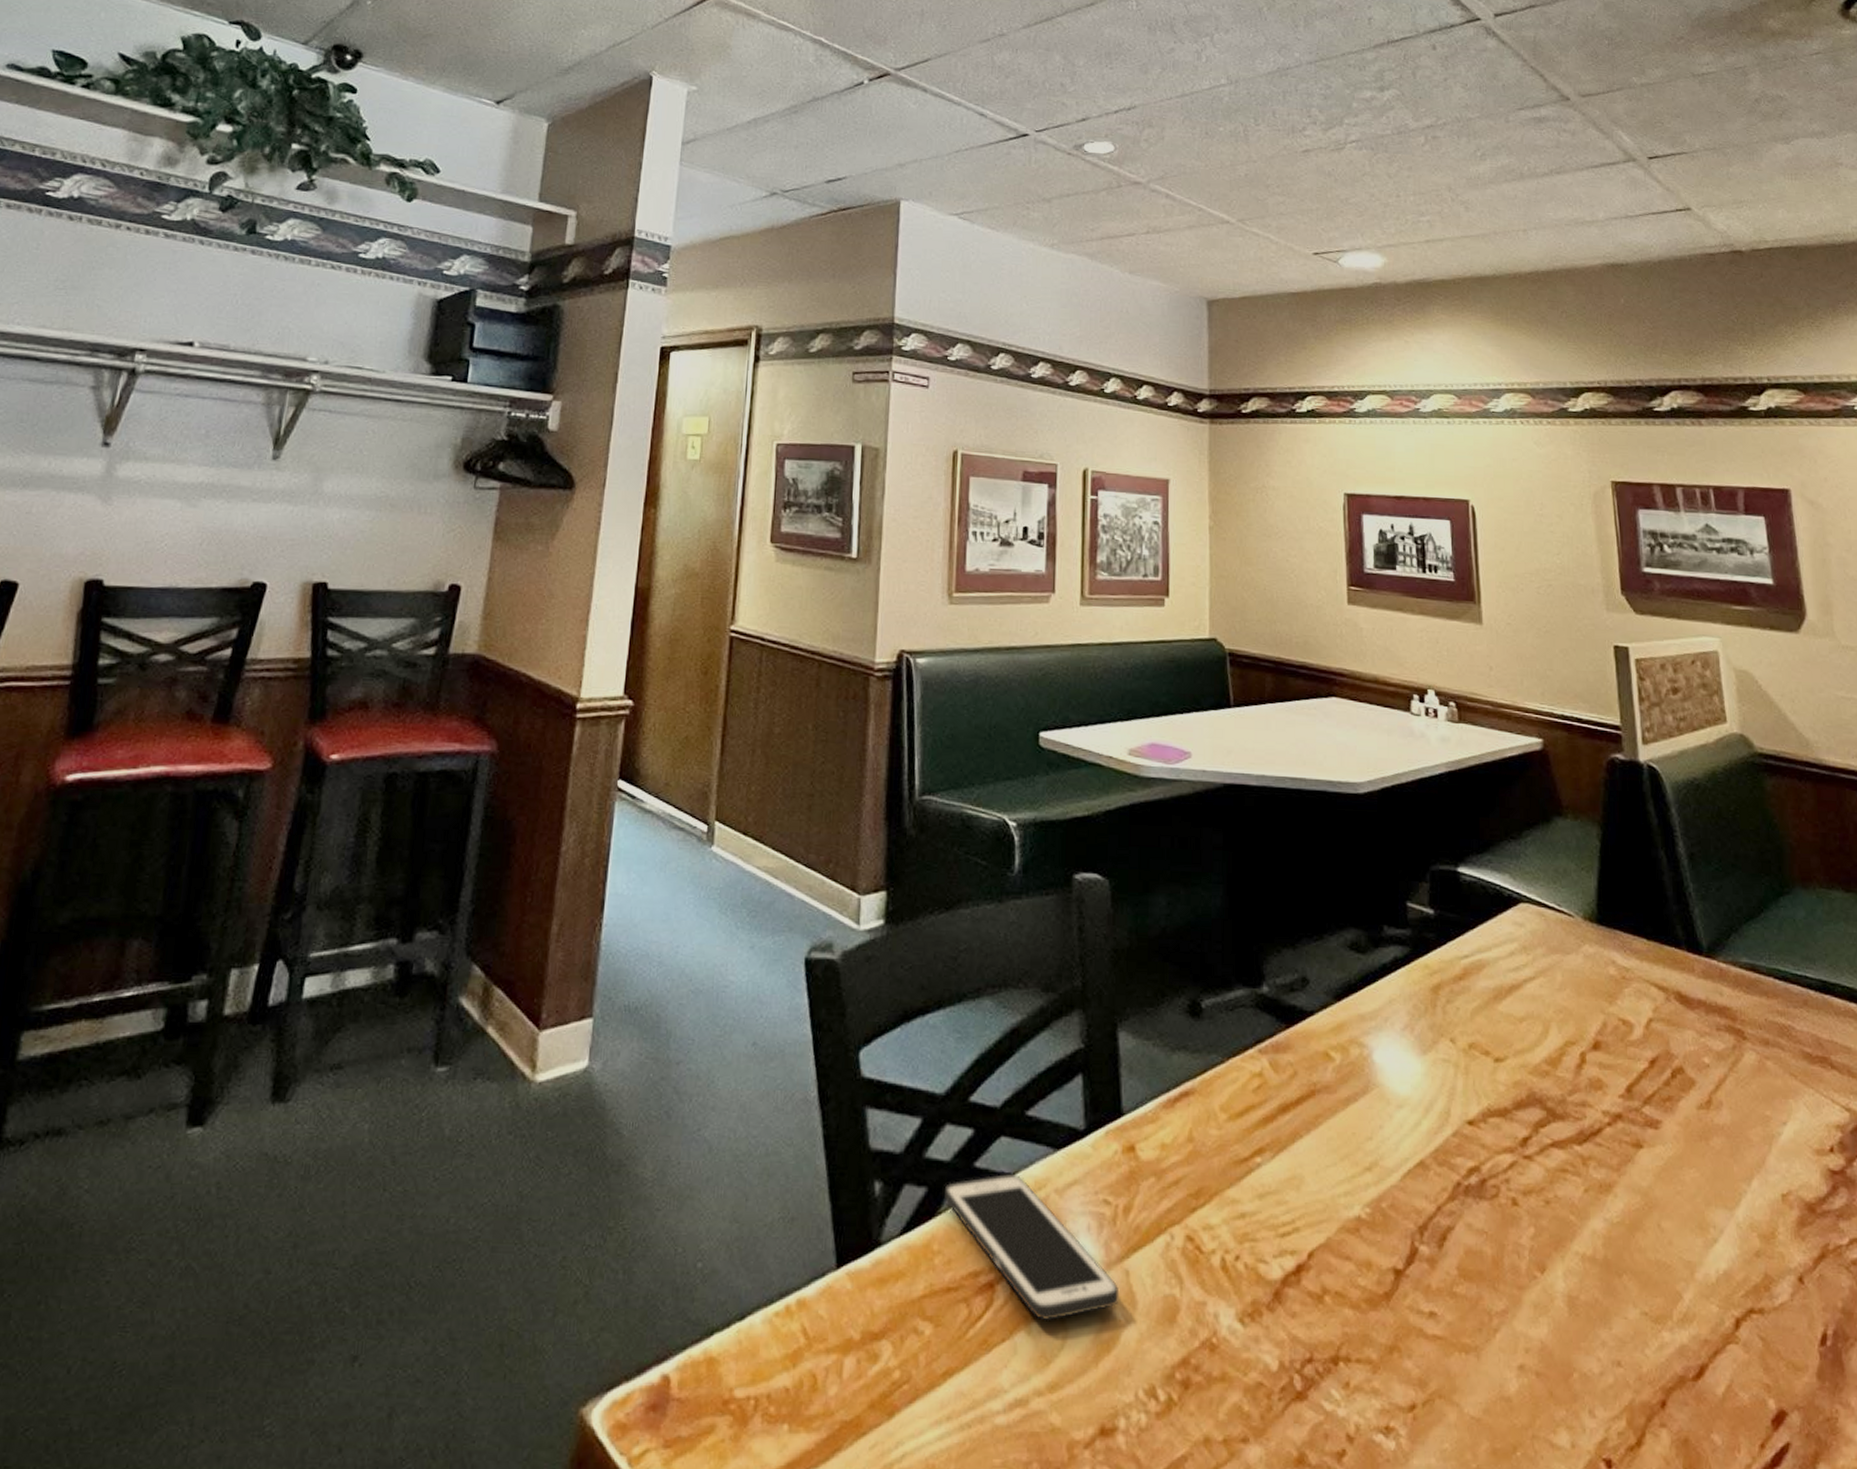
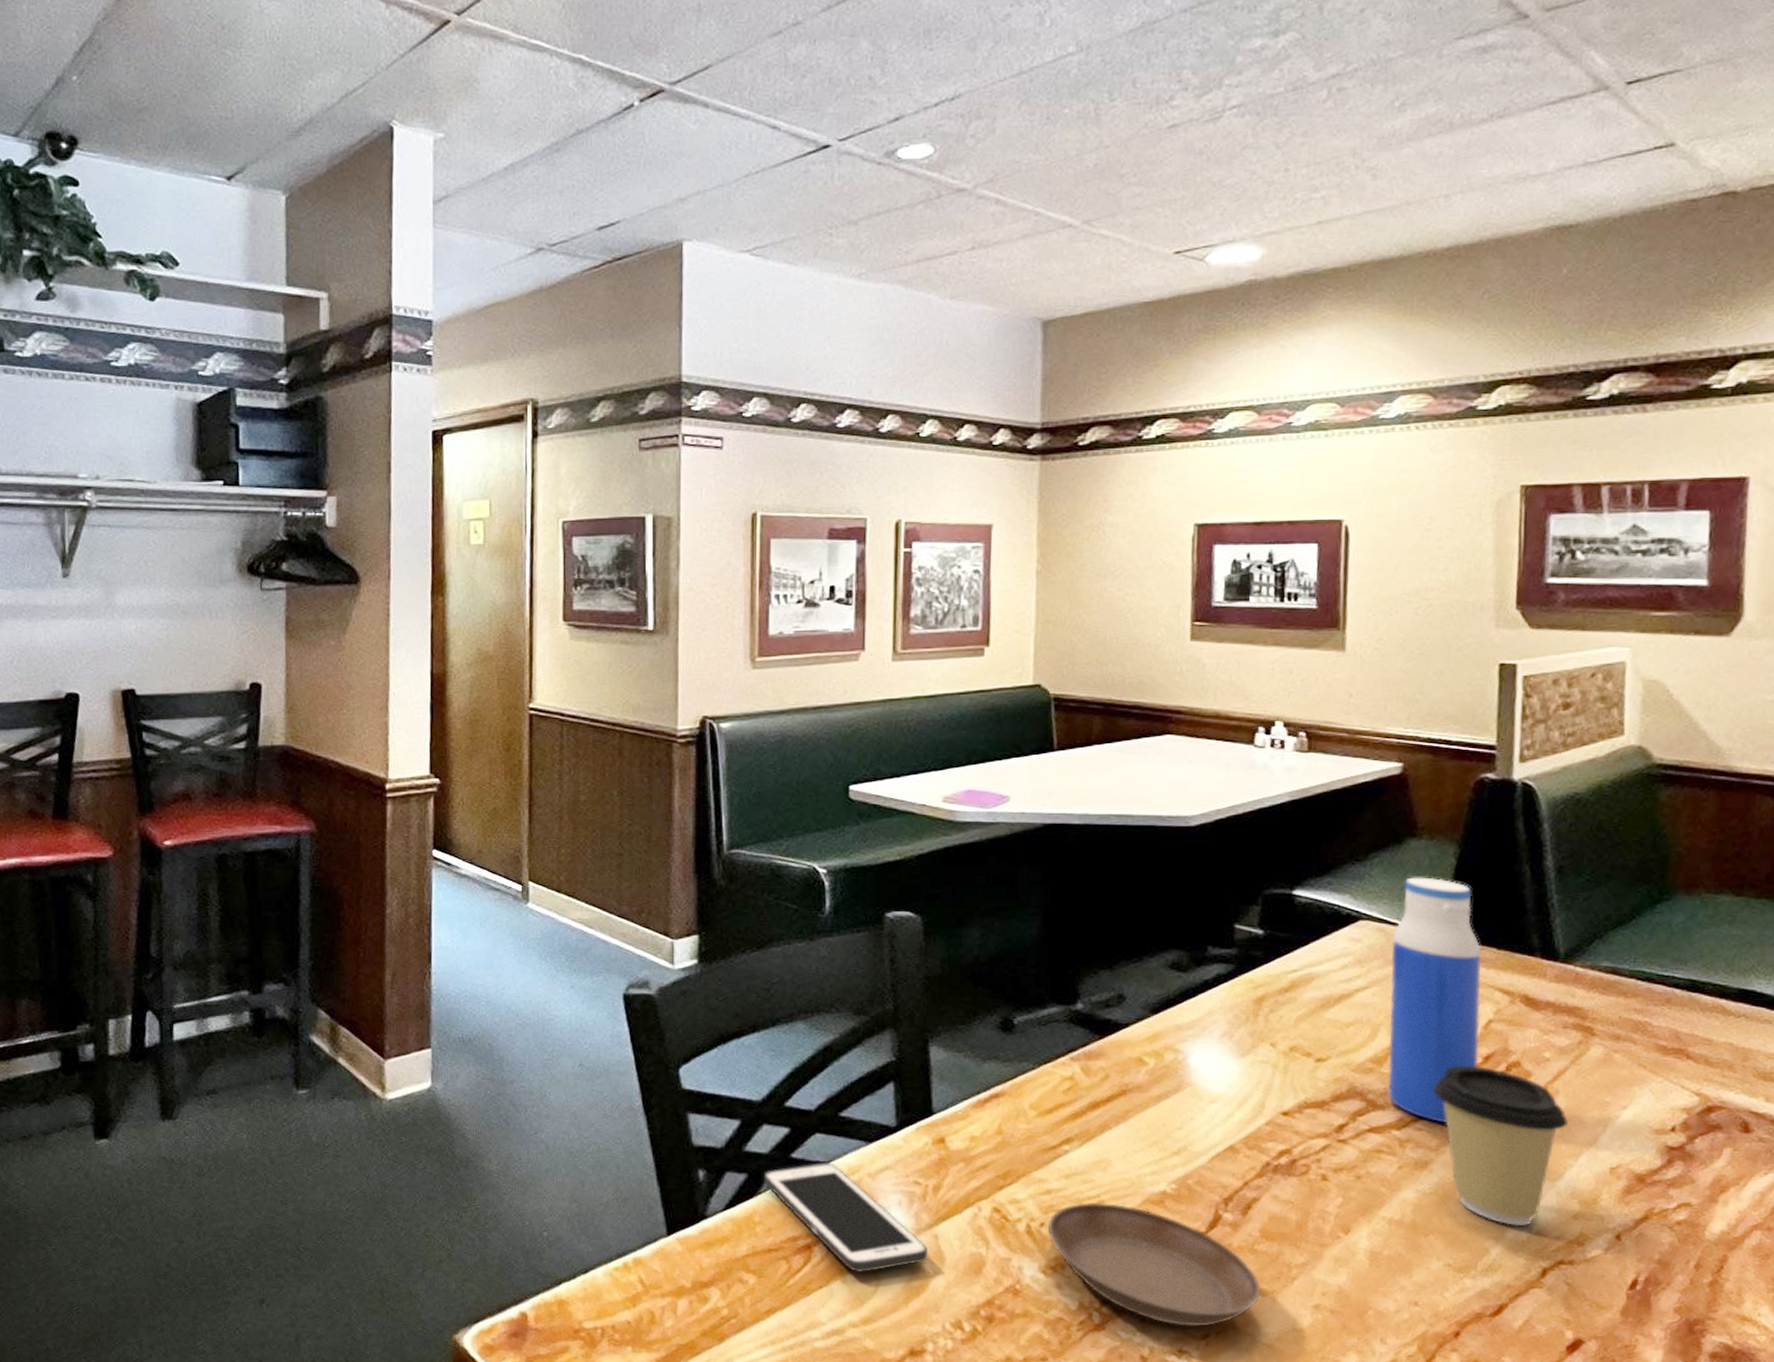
saucer: none [1243,1229,1464,1395] -> present [1047,1202,1261,1327]
water bottle: none [1552,858,1645,1139] -> present [1388,877,1481,1124]
coffee cup: none [1607,1070,1735,1266] -> present [1433,1065,1568,1227]

